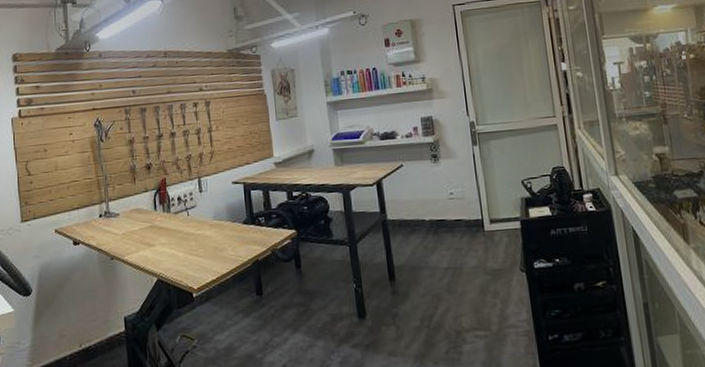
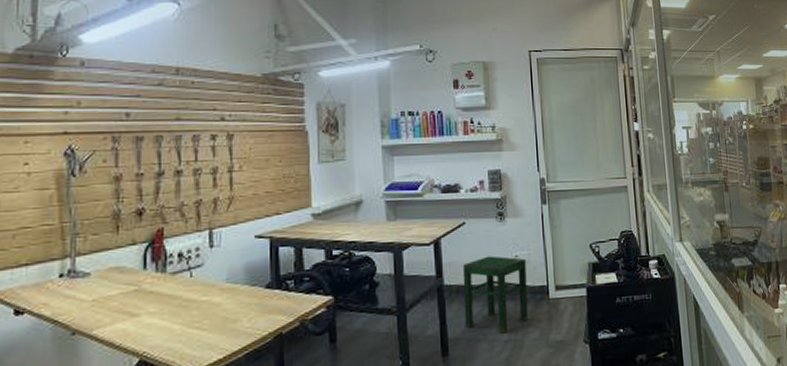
stool: none [403,193,466,262] -> present [462,256,529,334]

